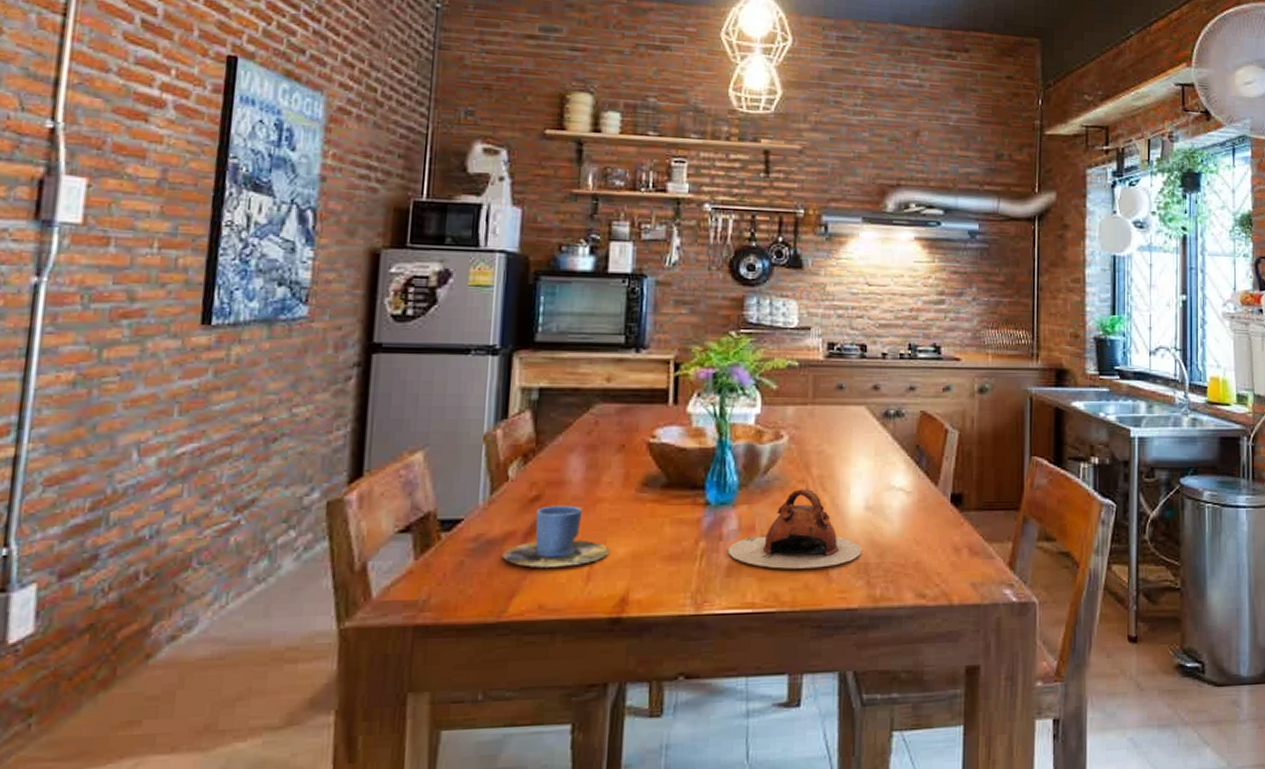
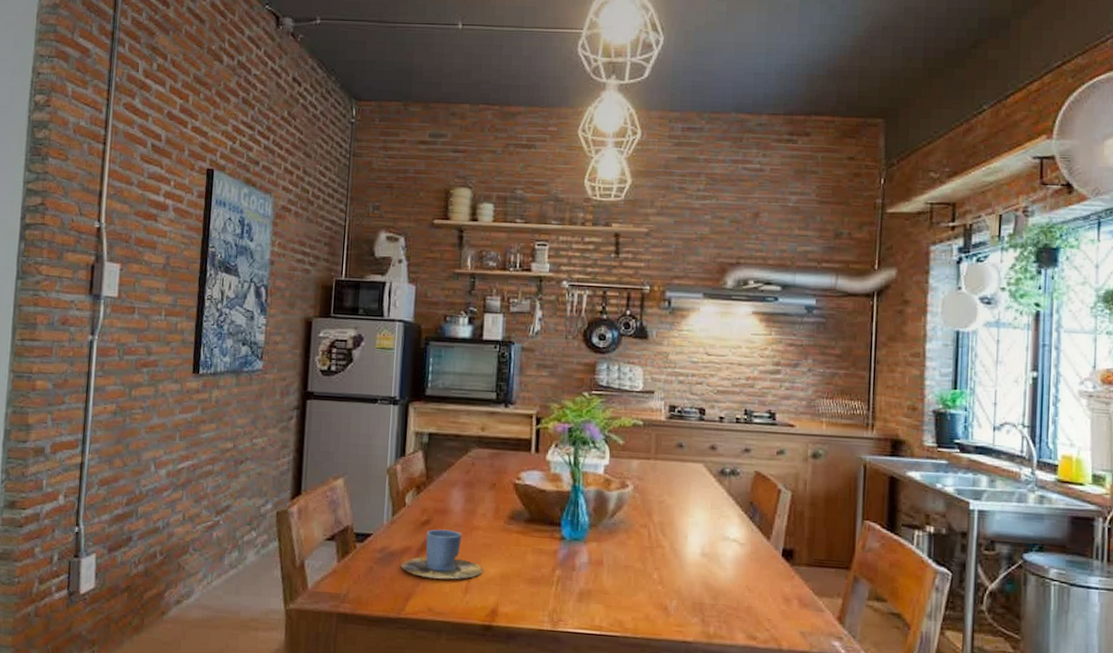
teapot: present [727,488,863,569] -> none [579,532,698,603]

